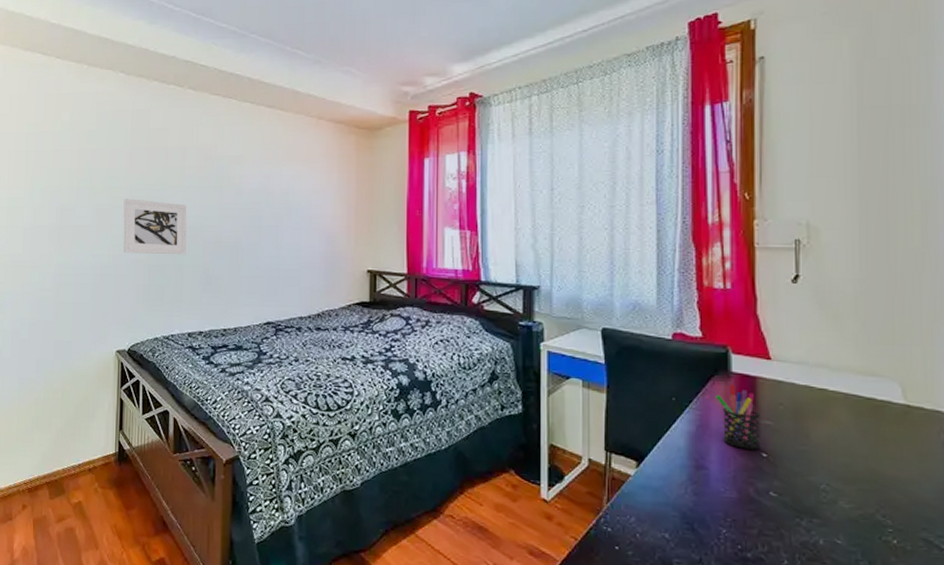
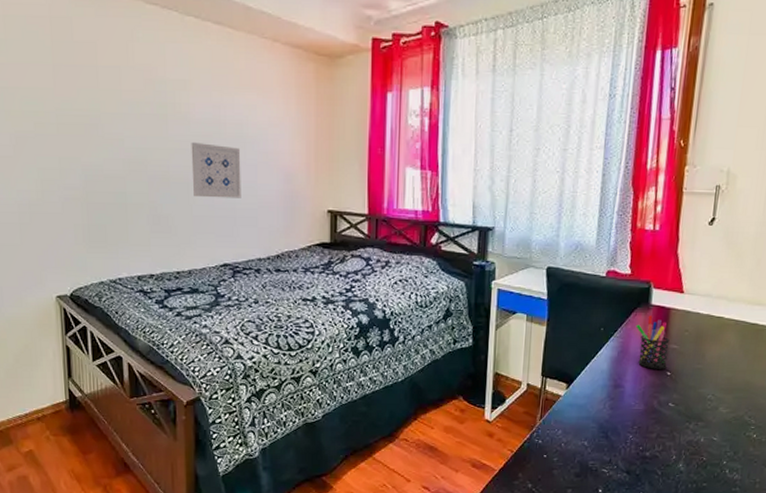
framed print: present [123,199,187,255] -> none [49,125,129,192]
wall art: none [241,209,286,260] -> present [191,141,241,198]

